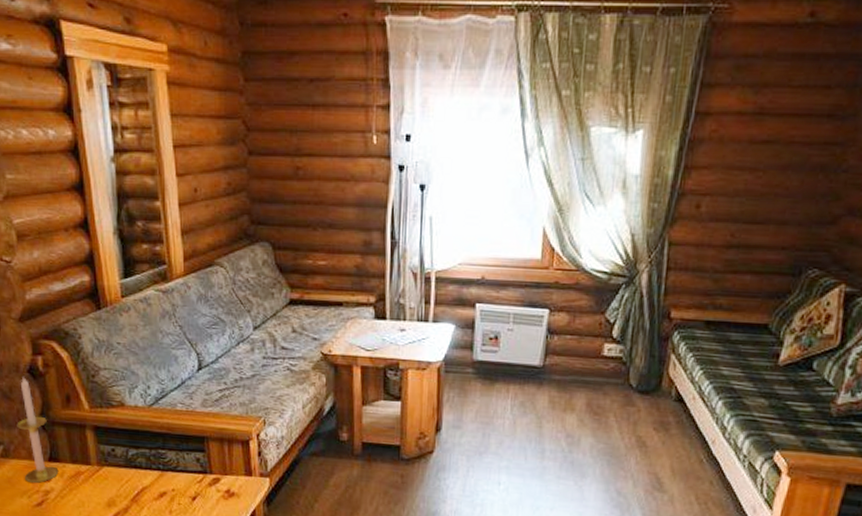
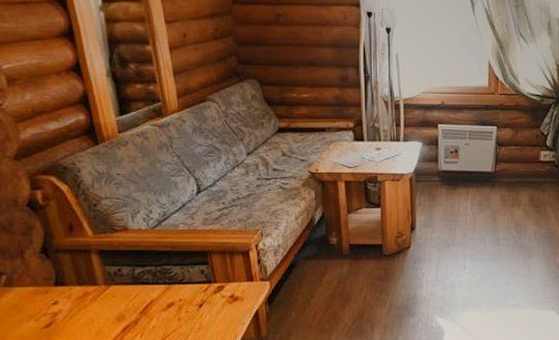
candle: present [17,375,59,484] -> none [19,209,66,308]

